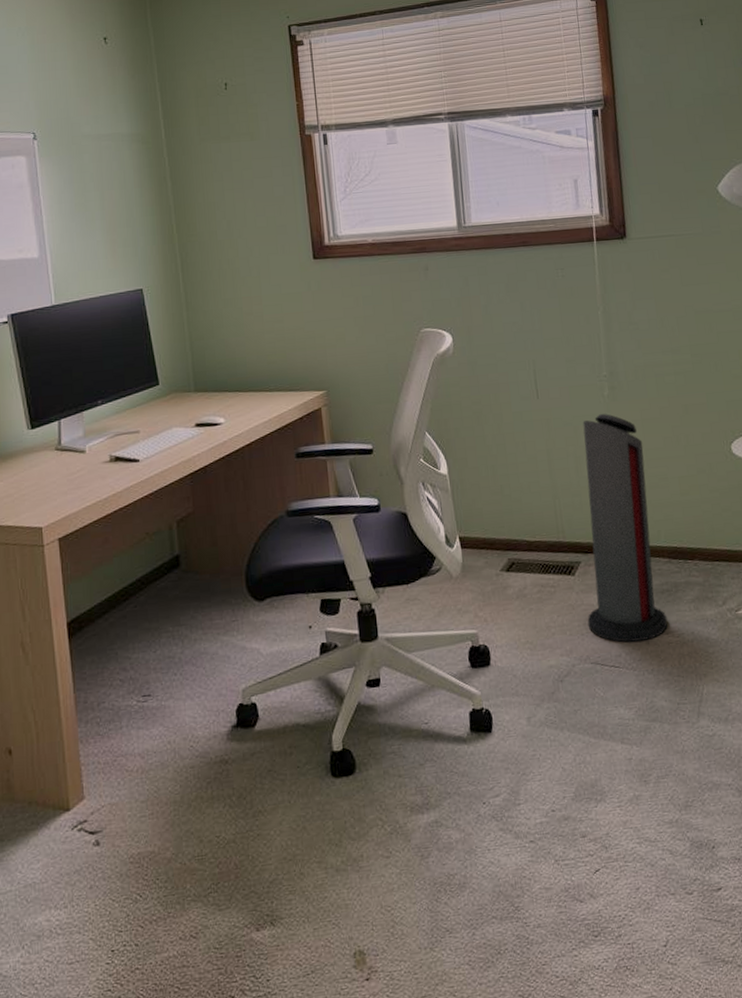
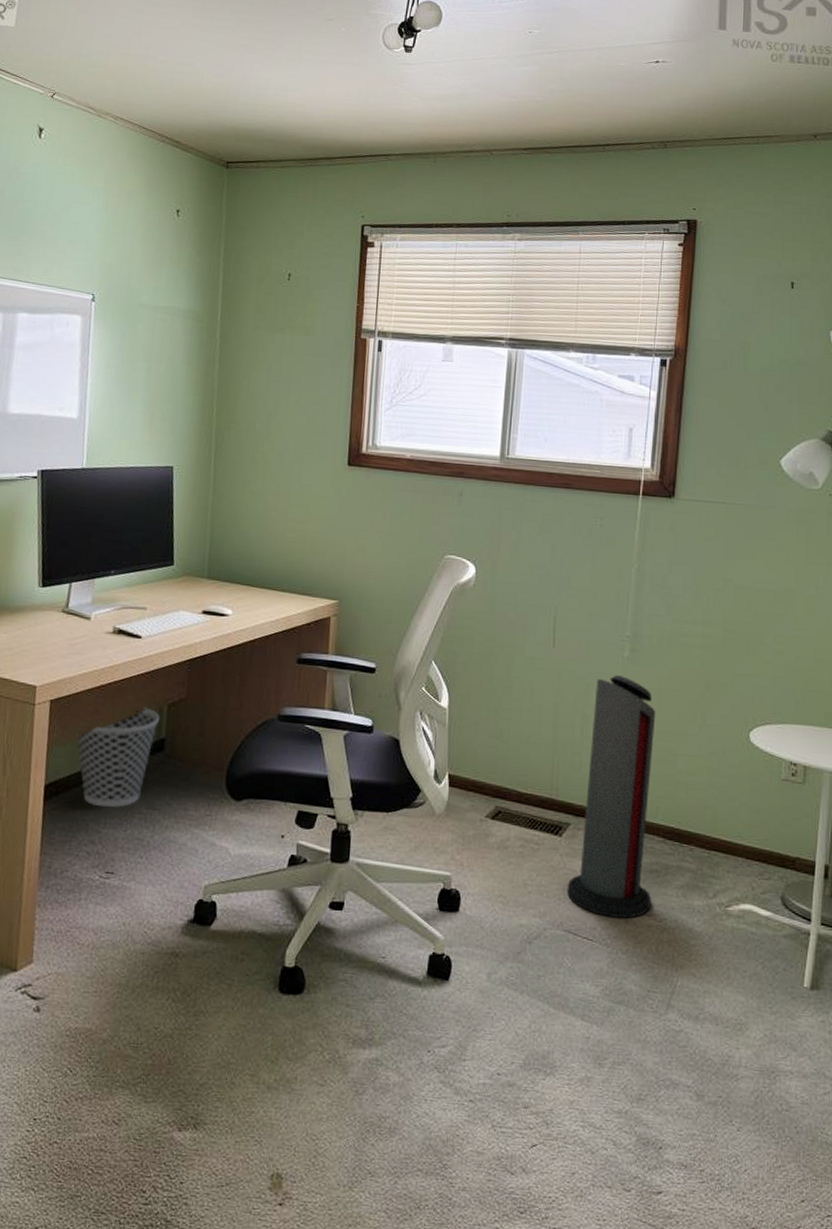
wastebasket: none [91,528,170,634] -> present [76,707,159,808]

